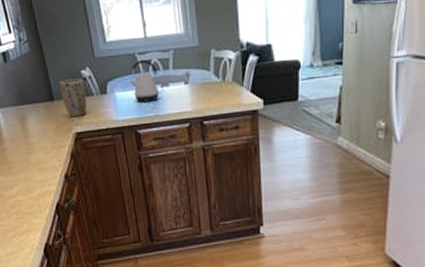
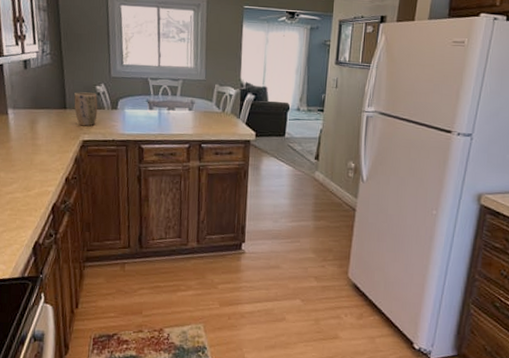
kettle: present [130,60,161,103] -> none [140,85,167,122]

